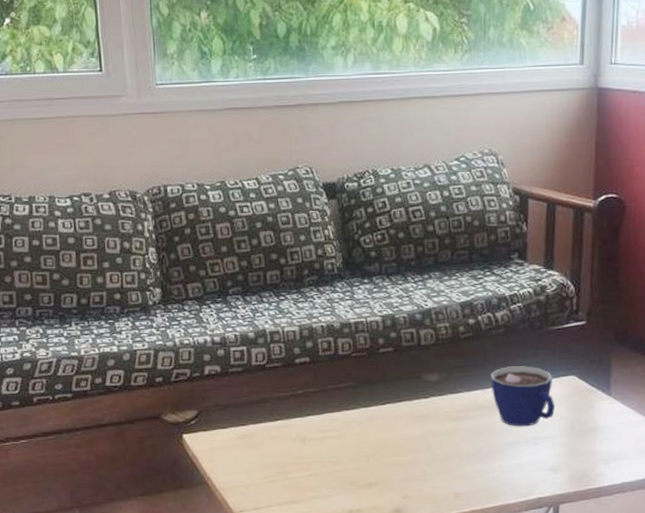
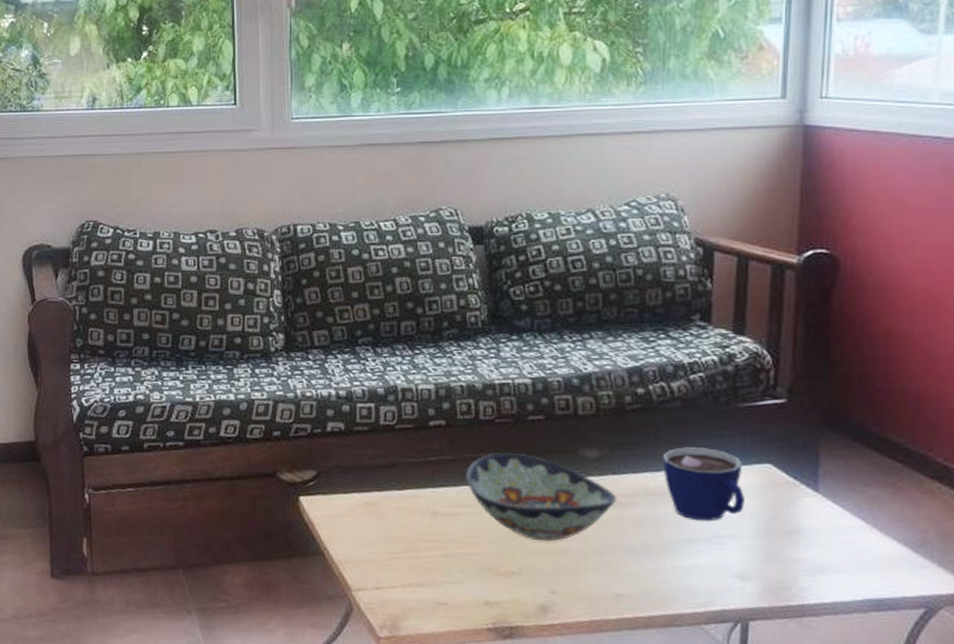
decorative bowl: none [329,381,455,455] -> present [466,452,617,542]

